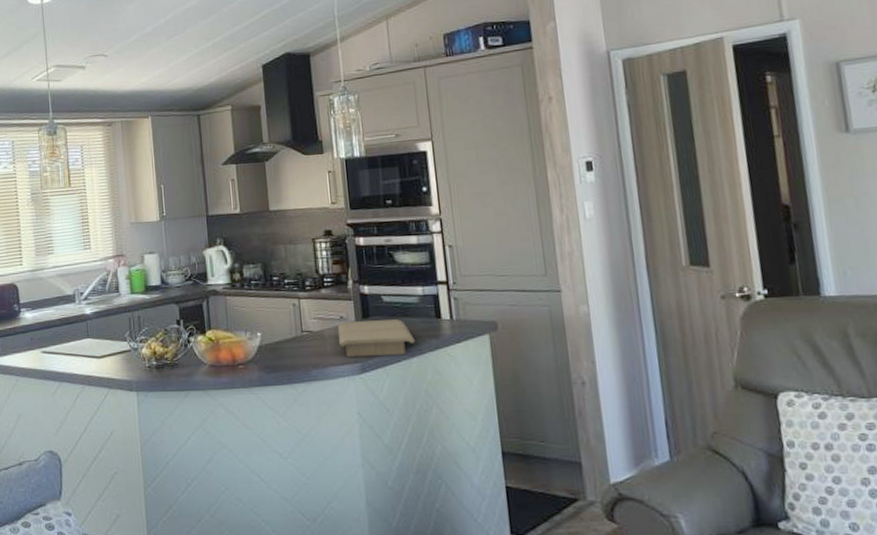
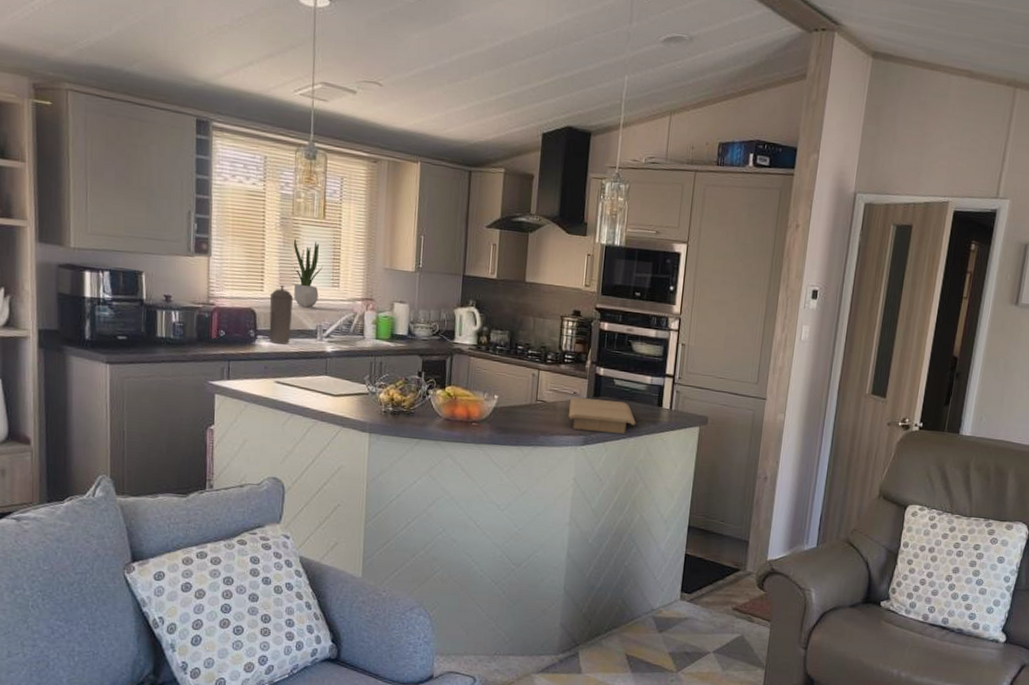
canister: none [28,256,51,314] -> present [269,284,293,345]
potted plant: none [44,210,74,274] -> present [293,238,323,308]

